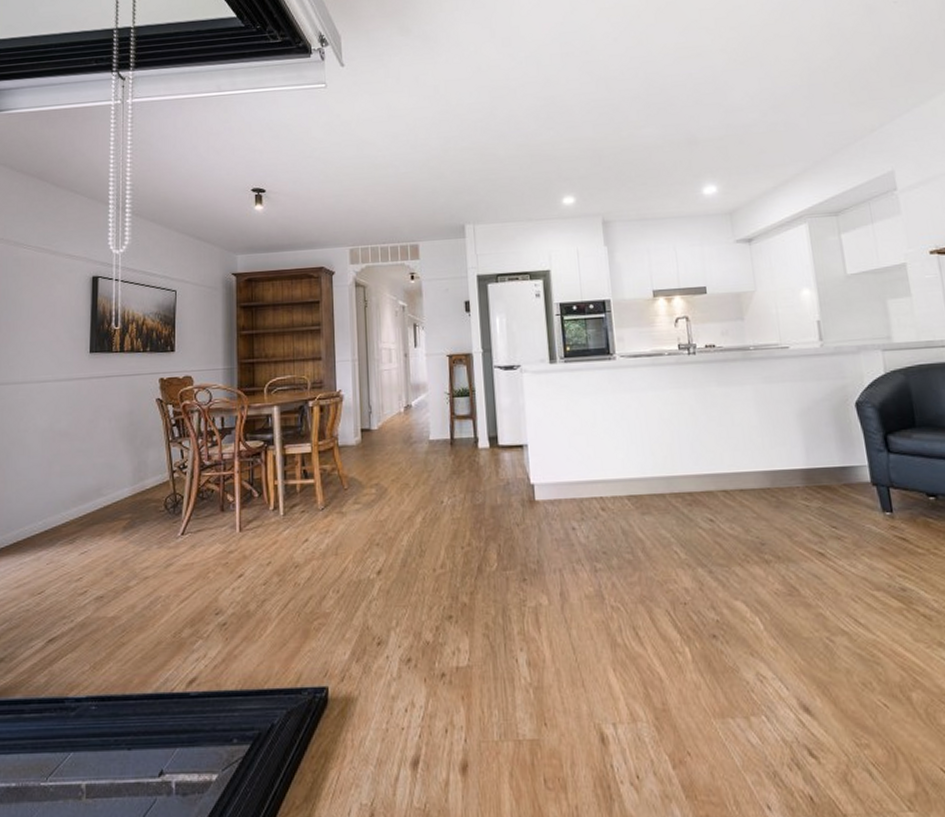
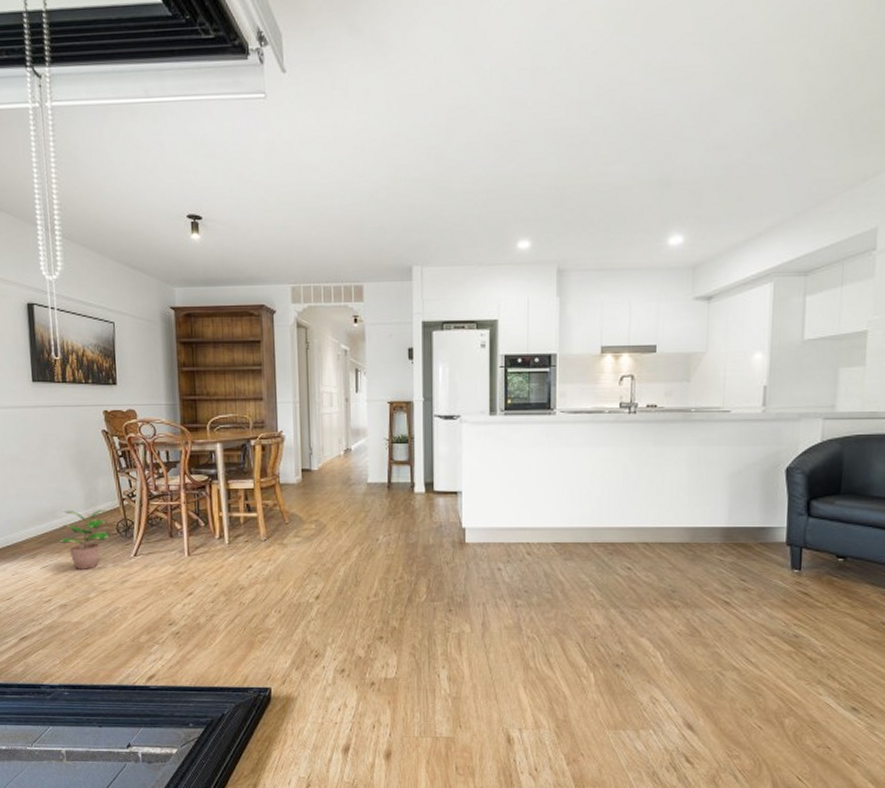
potted plant: none [102,484,158,554] -> present [59,509,111,570]

